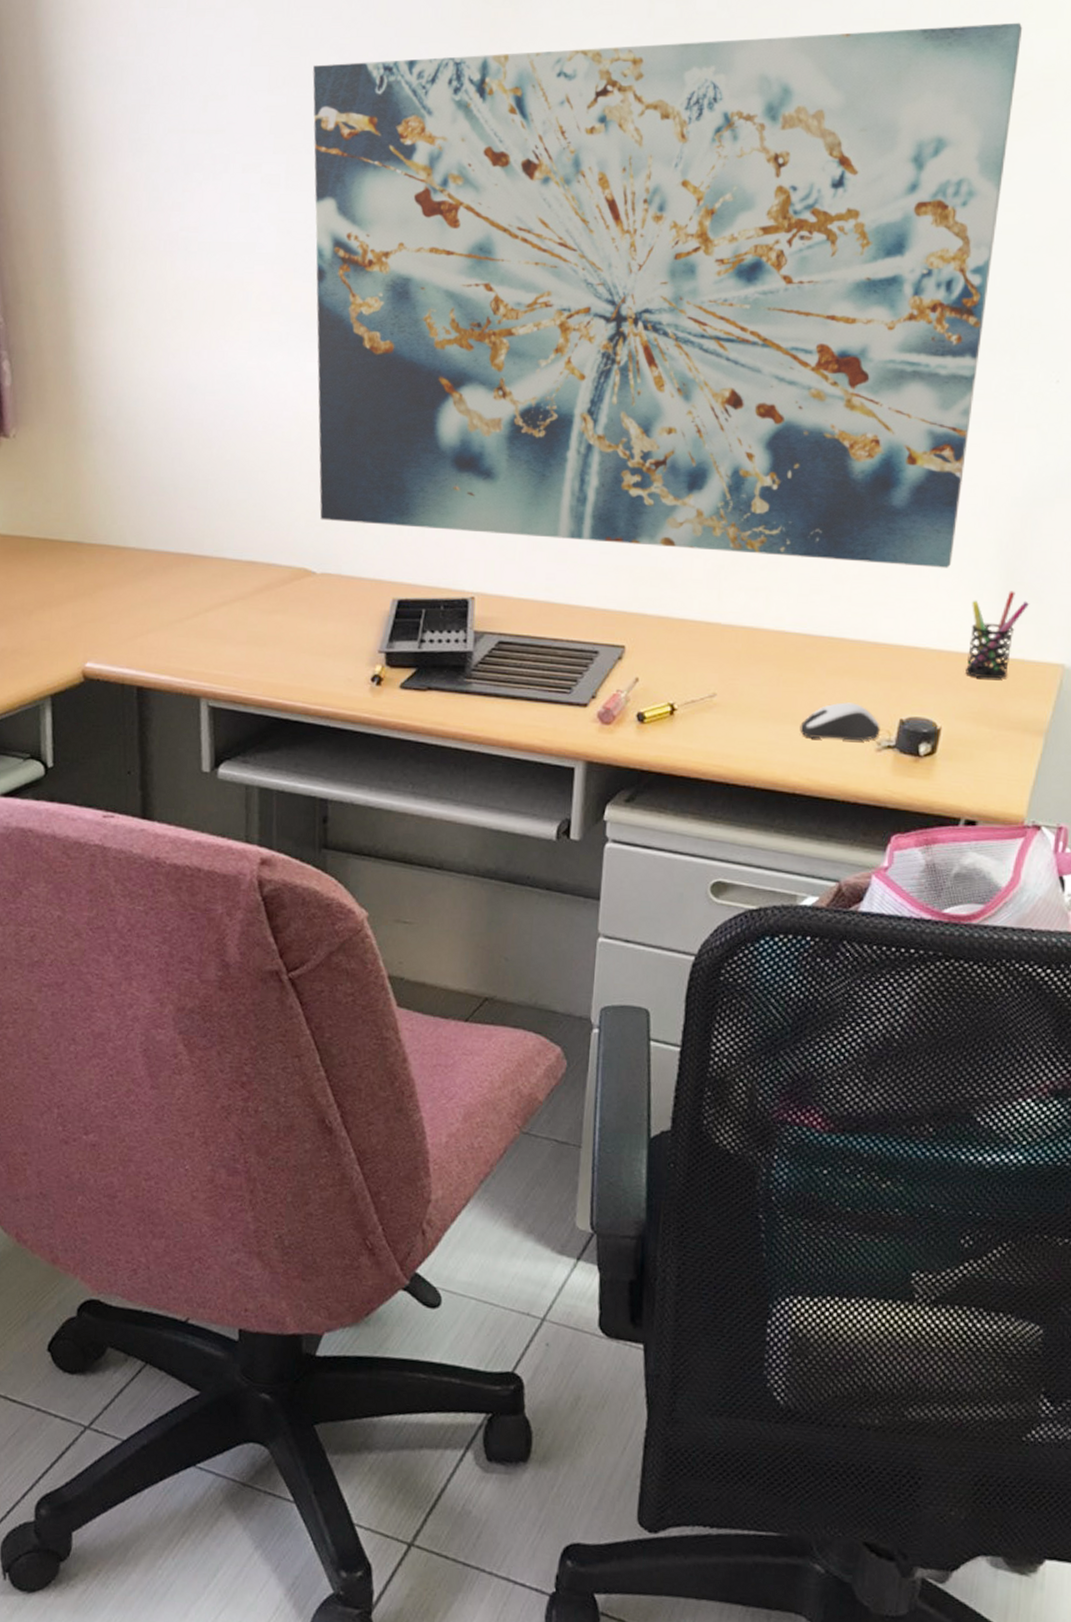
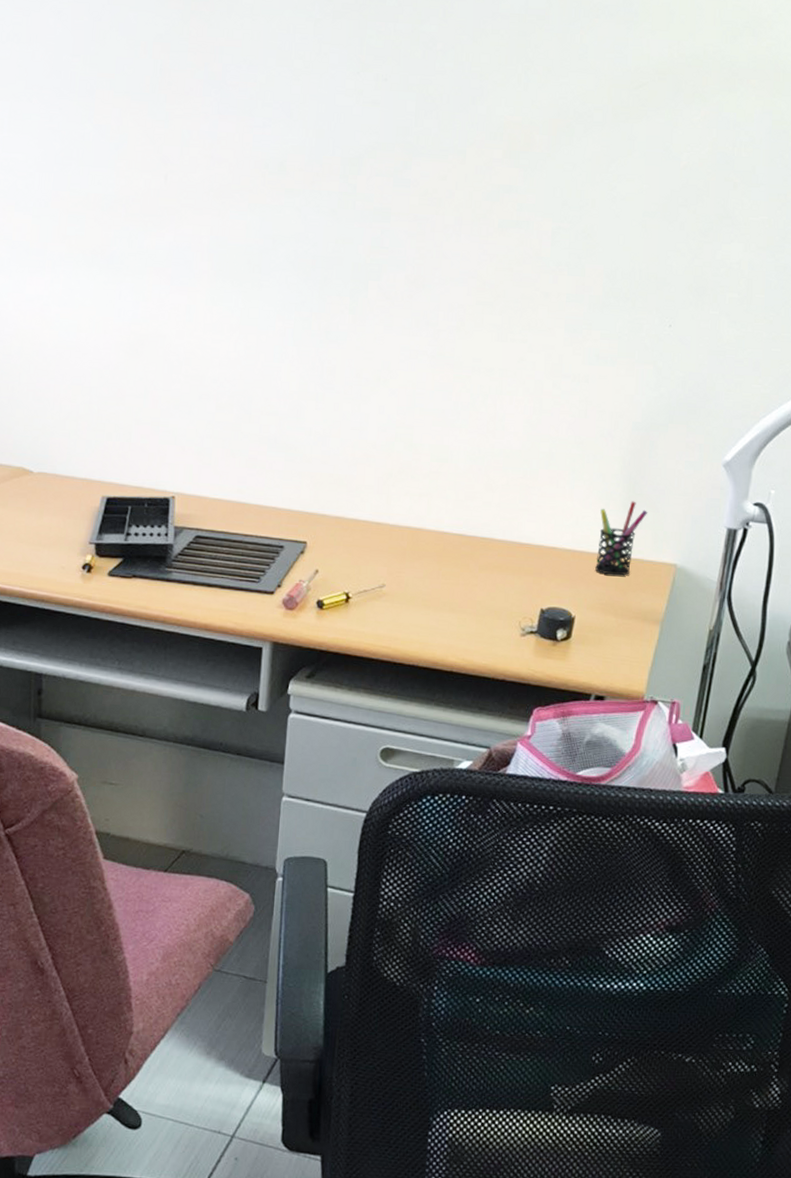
wall art: present [312,22,1023,568] -> none [34,24,641,481]
computer mouse: present [800,702,880,741] -> none [456,593,524,627]

